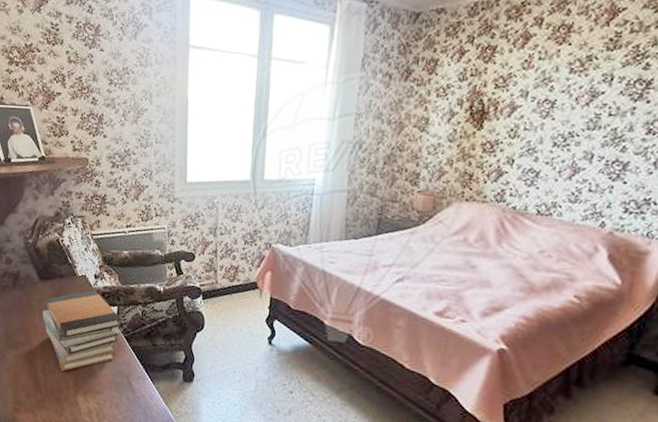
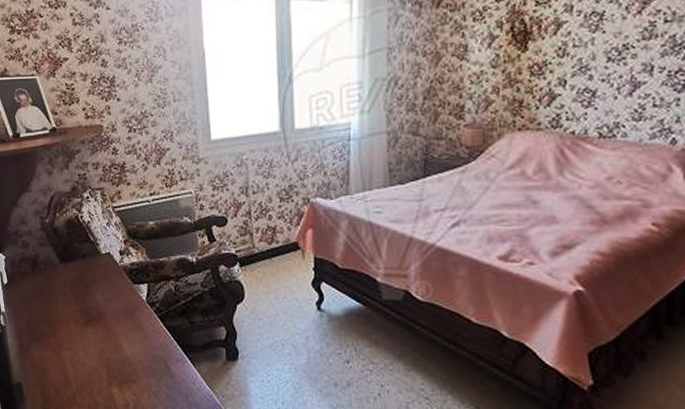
book stack: present [43,290,121,372] -> none [67,268,153,362]

